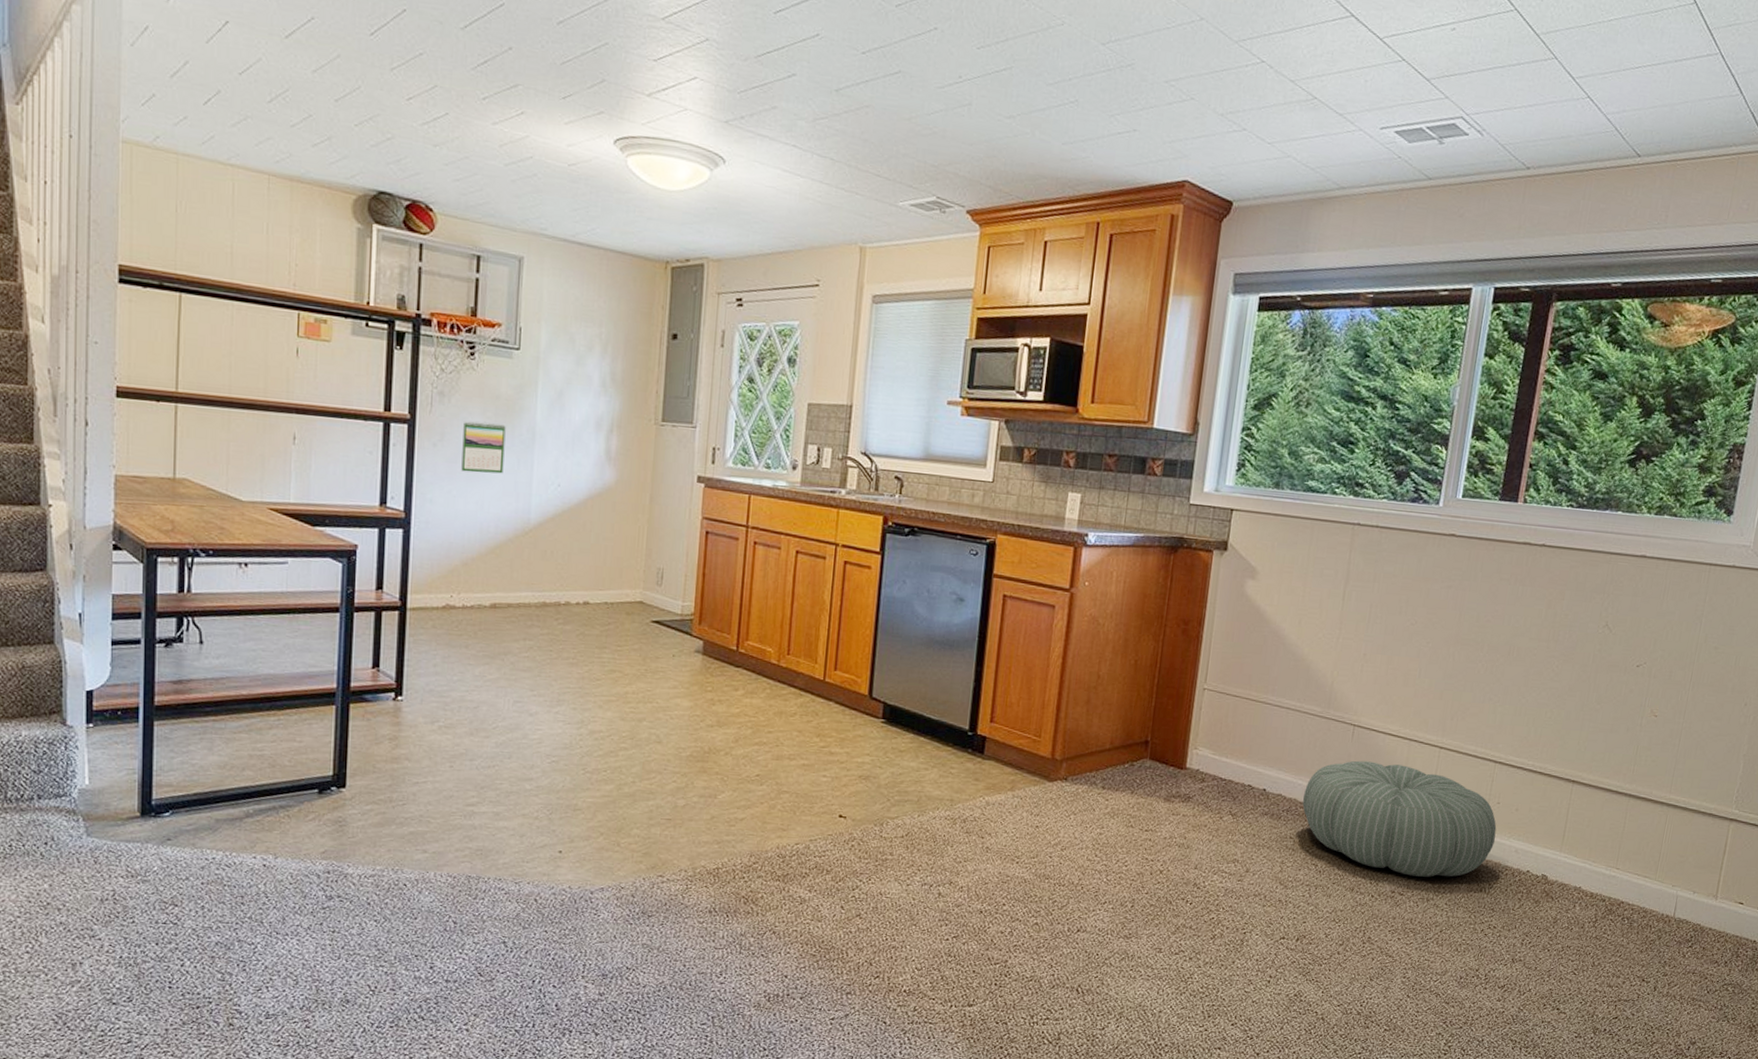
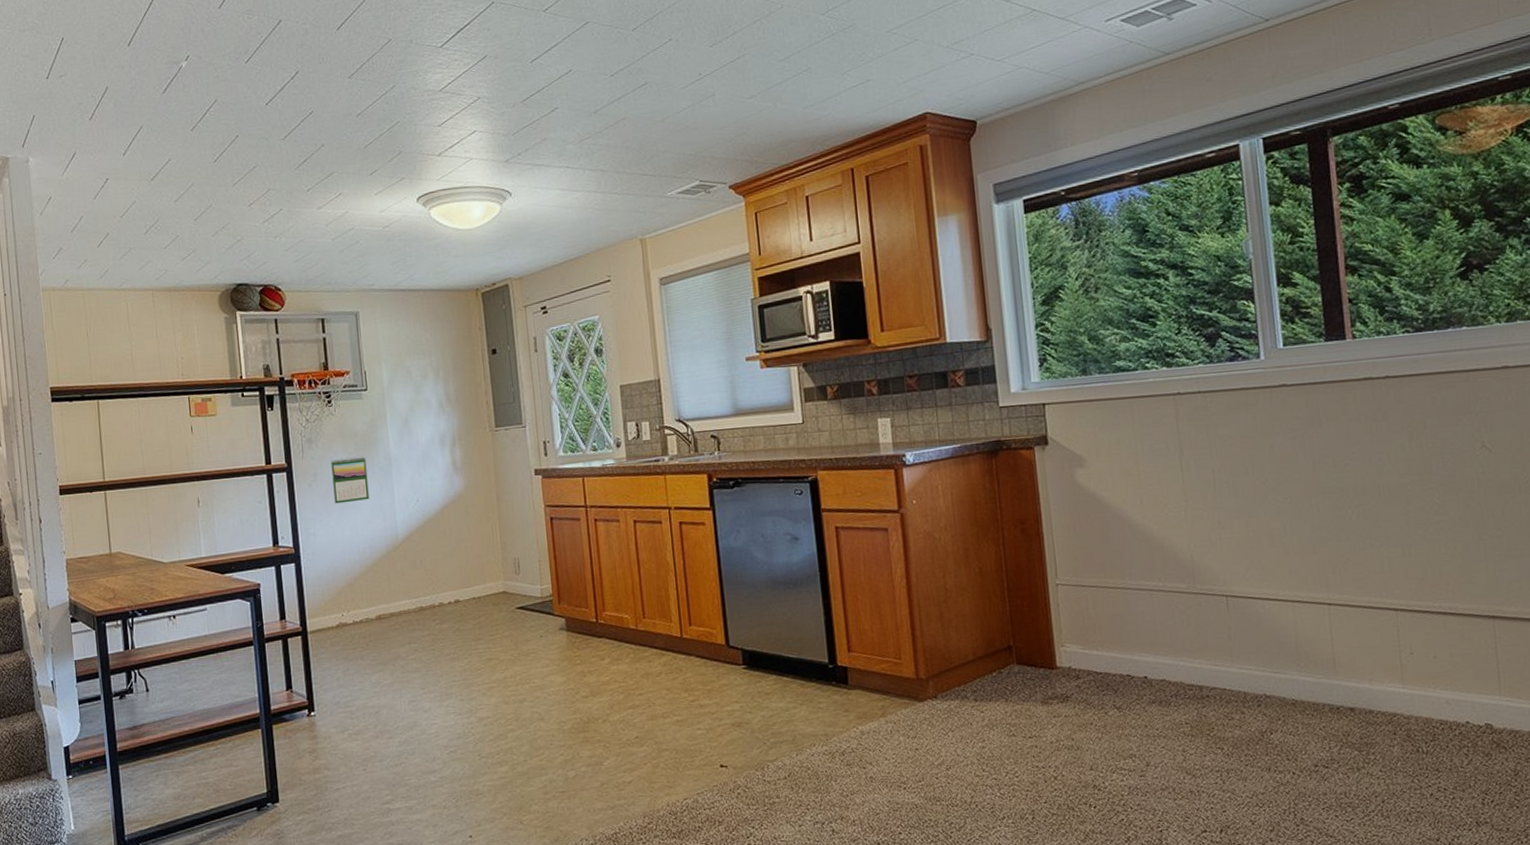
pouf: present [1302,760,1497,877] -> none [1189,629,1419,746]

